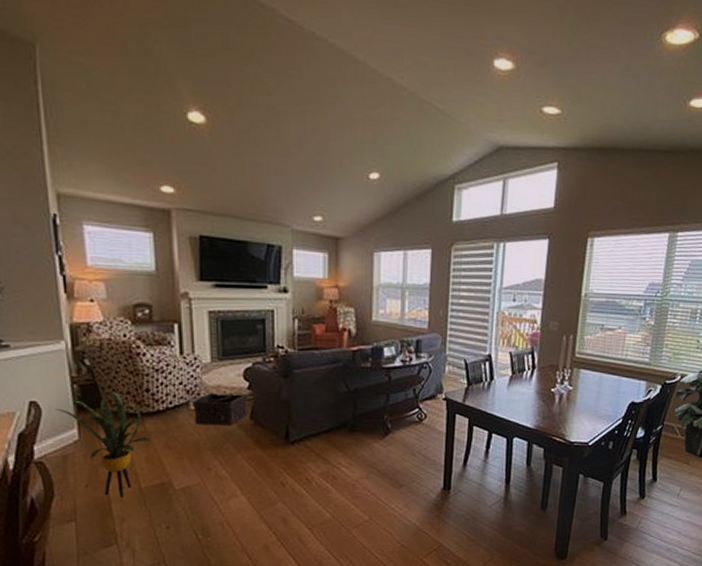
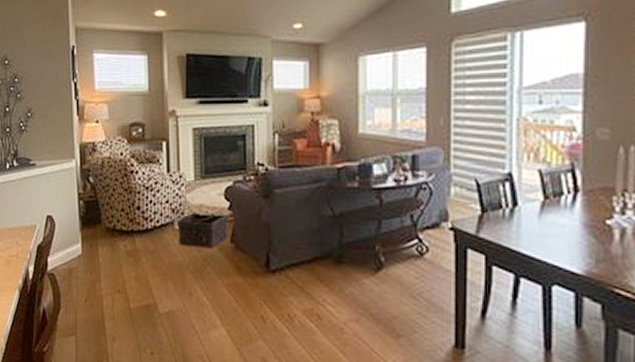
house plant: present [54,390,152,497] -> none [65,207,140,316]

